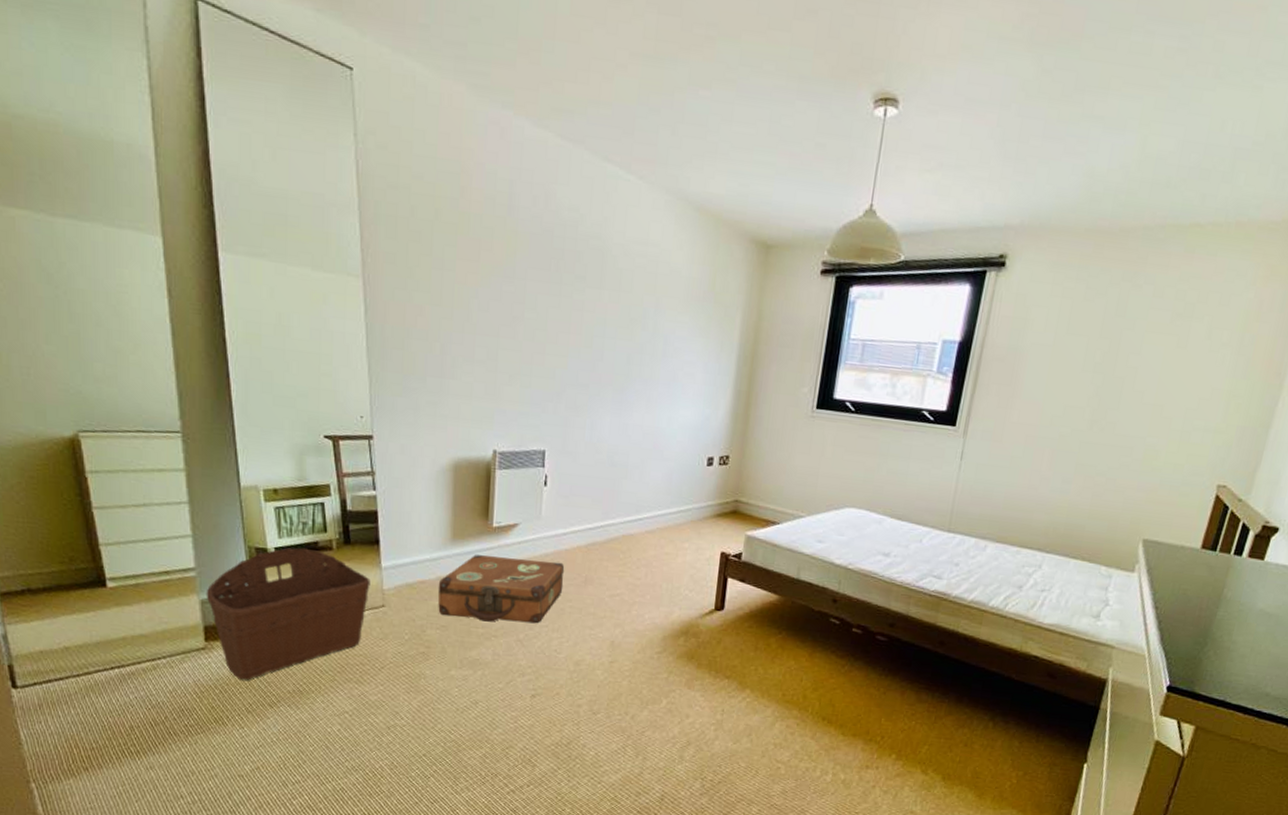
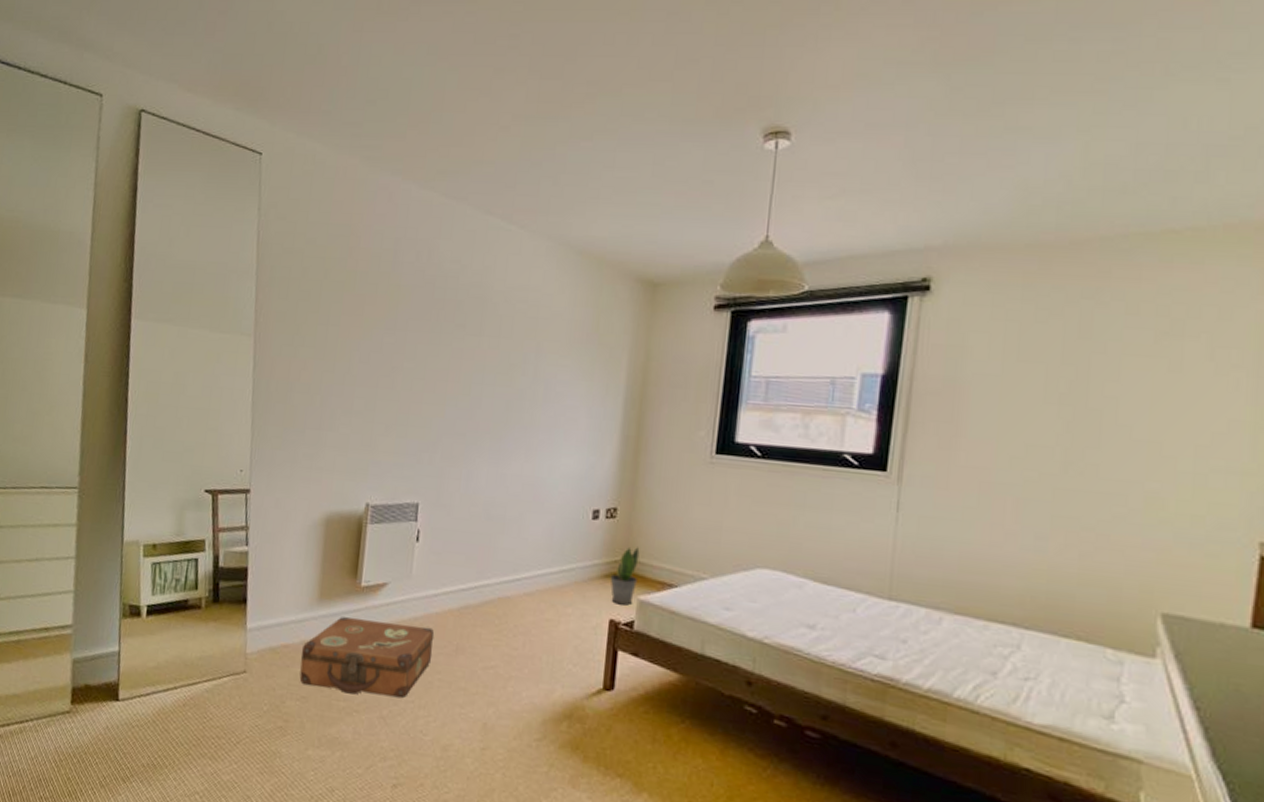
wicker basket: present [206,547,371,680] -> none [78,605,235,750]
potted plant: none [722,489,748,540] -> present [610,546,640,606]

